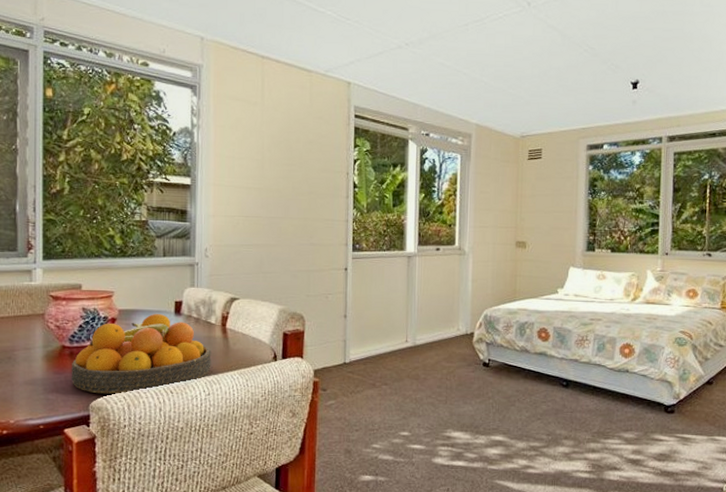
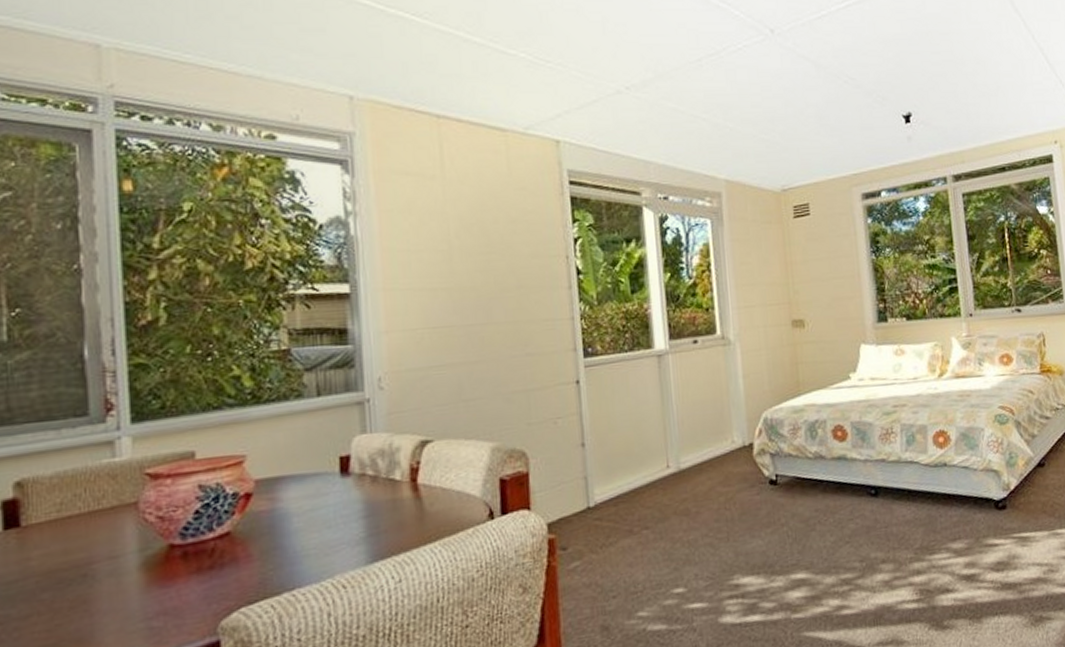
fruit bowl: present [72,313,212,394] -> none [186,477,401,608]

